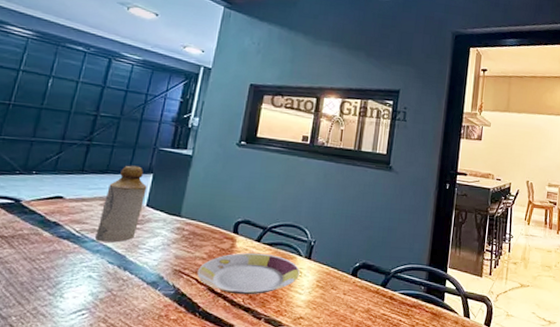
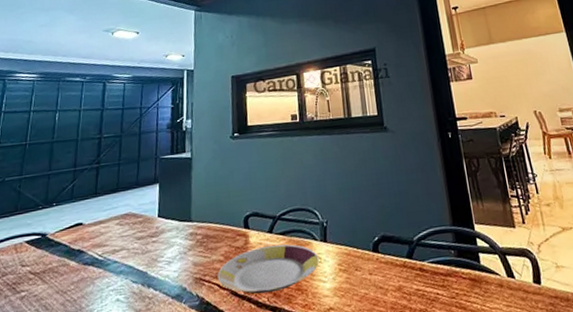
bottle: present [95,165,147,243] -> none [117,178,156,262]

